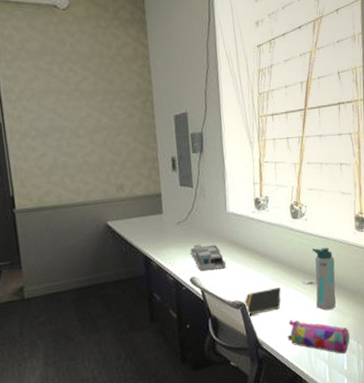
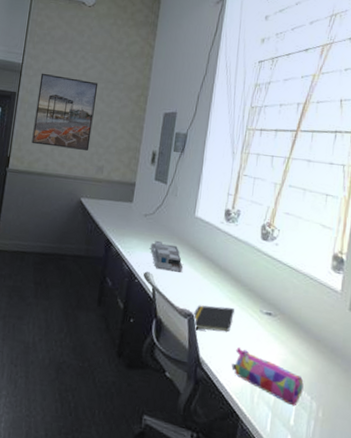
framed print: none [25,95,103,177] -> present [31,73,98,151]
water bottle: present [311,247,337,310] -> none [271,277,301,350]

